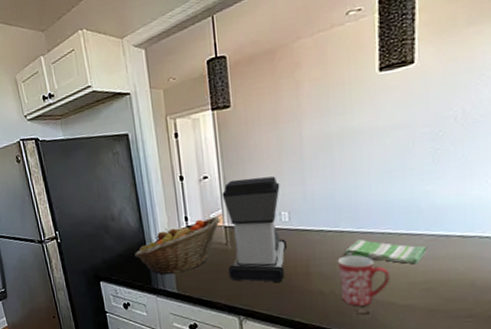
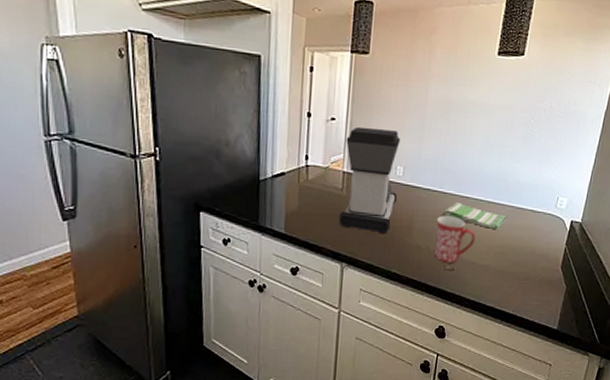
fruit basket: present [135,216,220,276] -> none [245,160,340,213]

